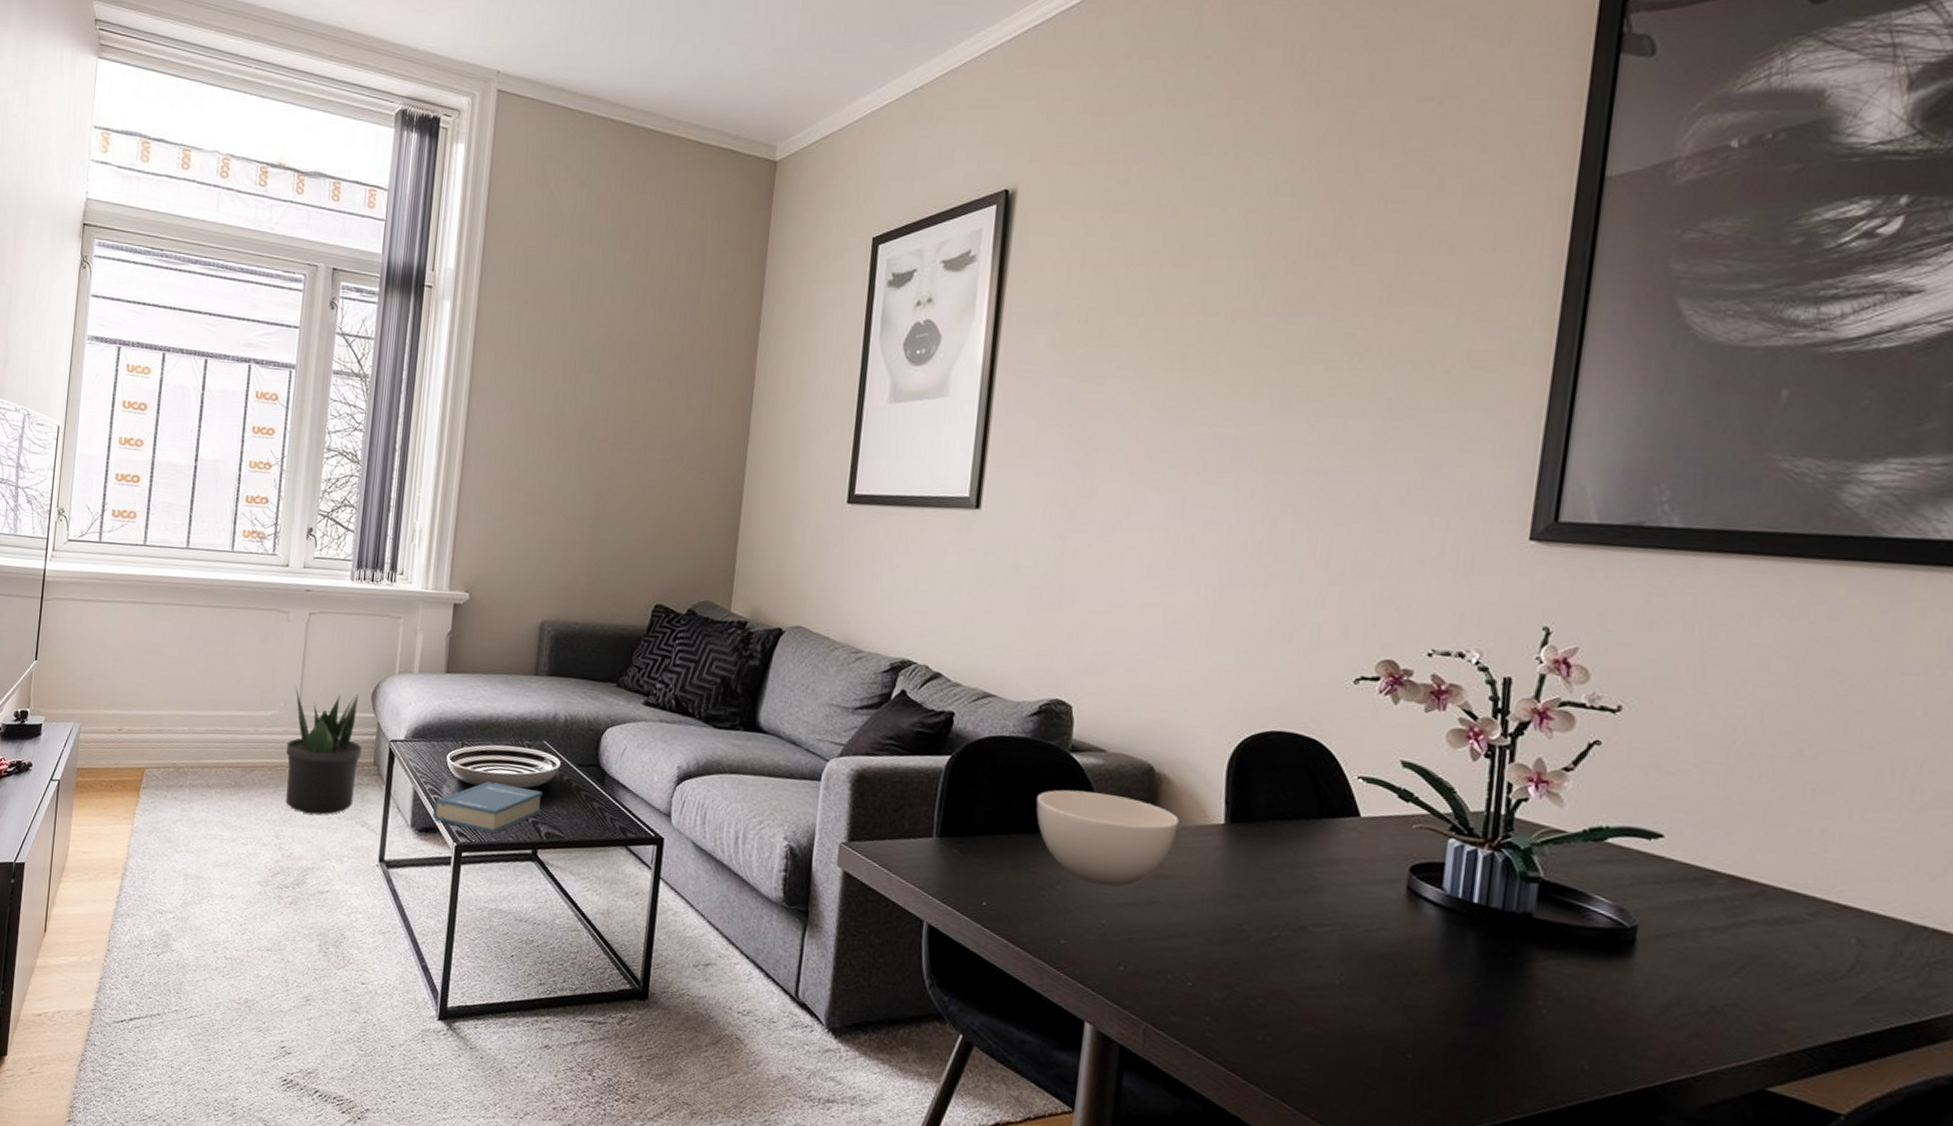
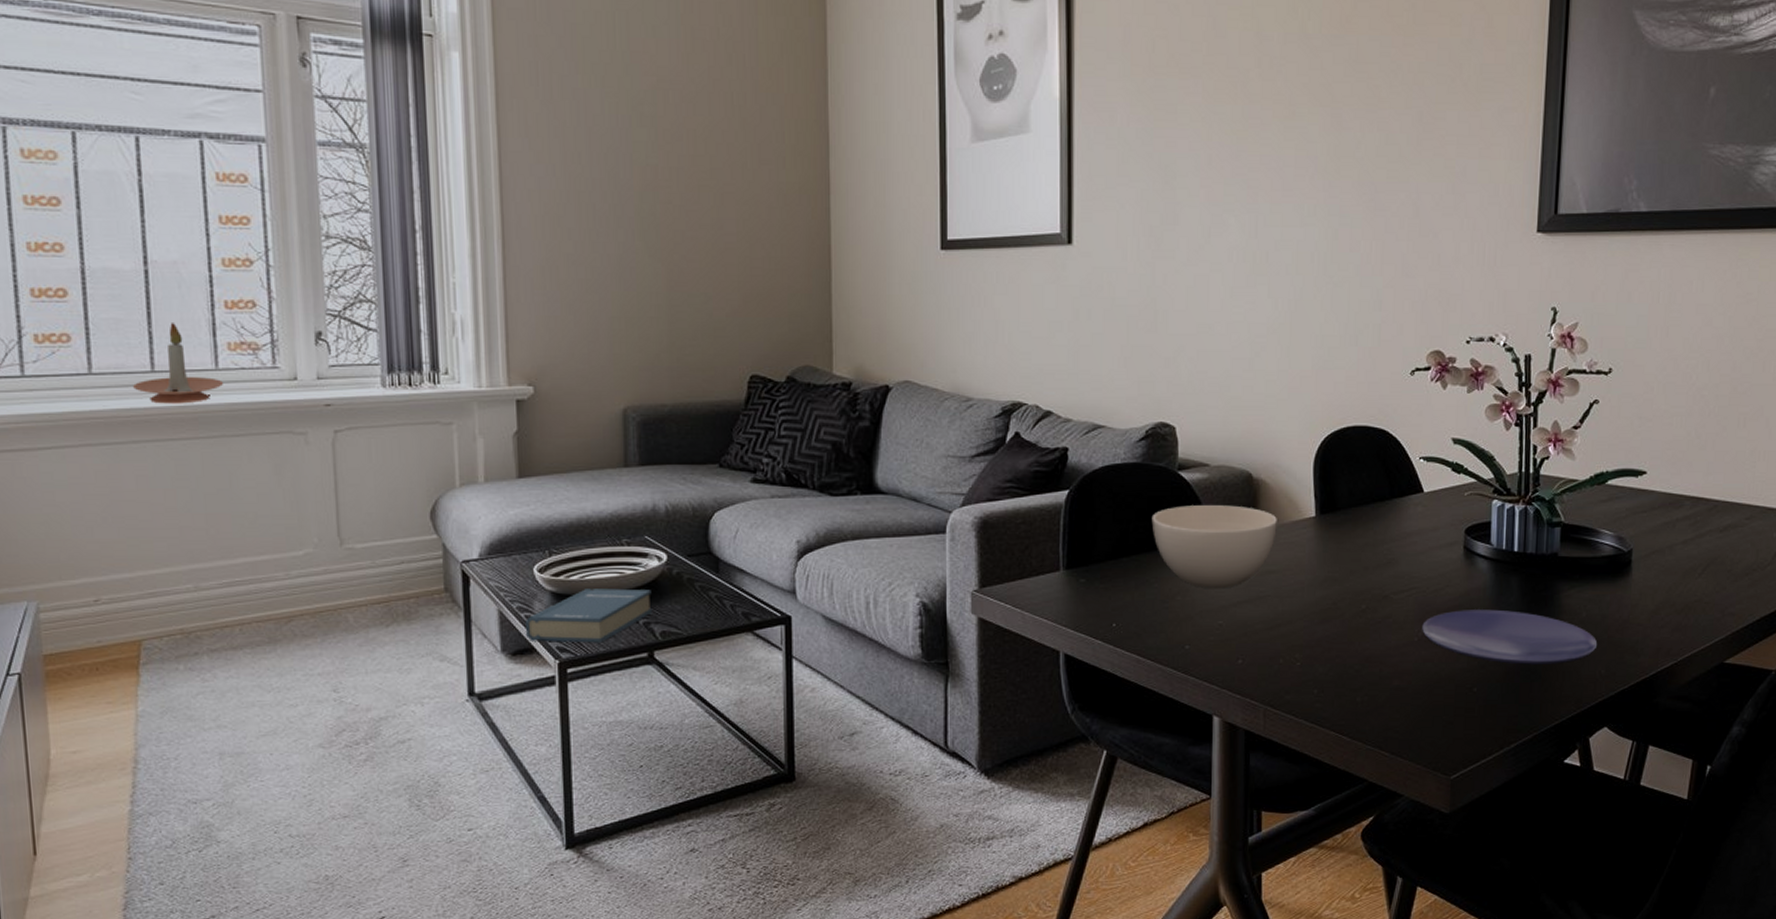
candle holder: none [172,509,235,577] -> present [133,321,223,404]
planter: present [285,686,362,814] -> none [329,517,428,657]
plate: none [1345,958,1581,1048] -> present [1422,609,1598,665]

